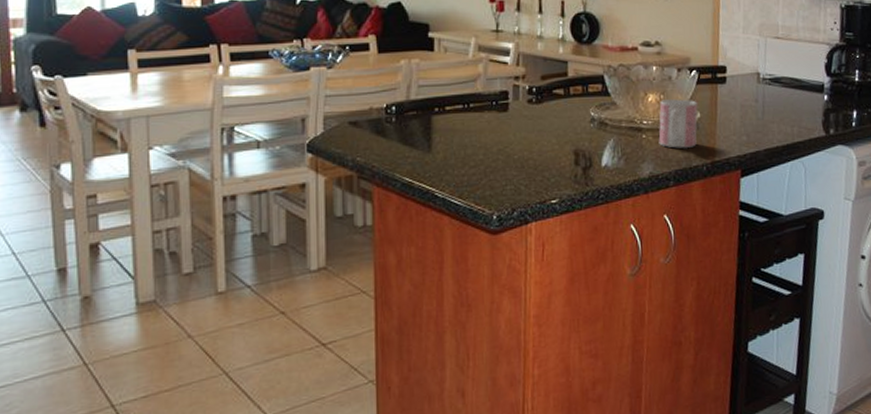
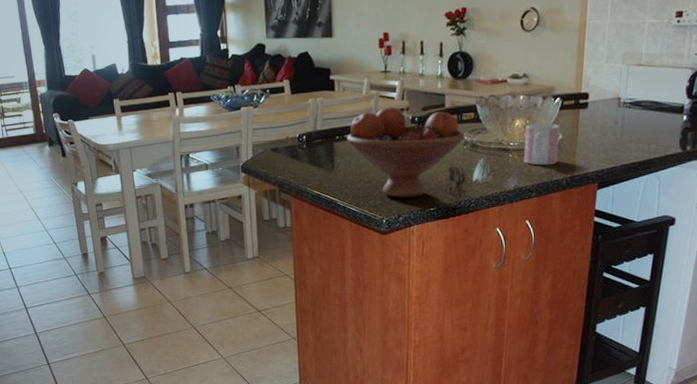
fruit bowl: none [448,74,592,188] -> present [346,107,465,198]

